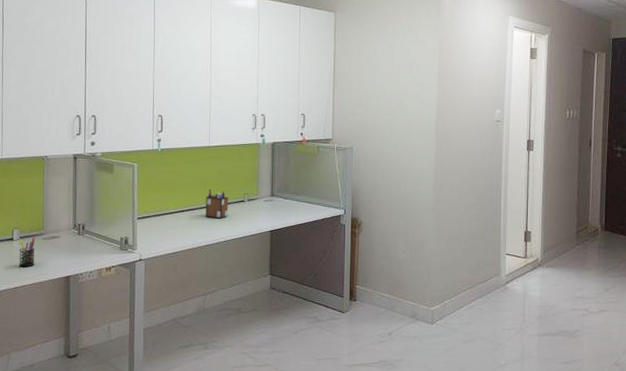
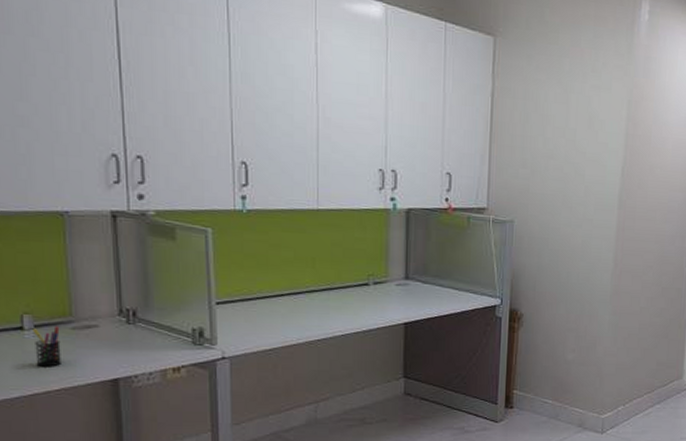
desk organizer: present [205,188,229,219] -> none [315,266,347,307]

